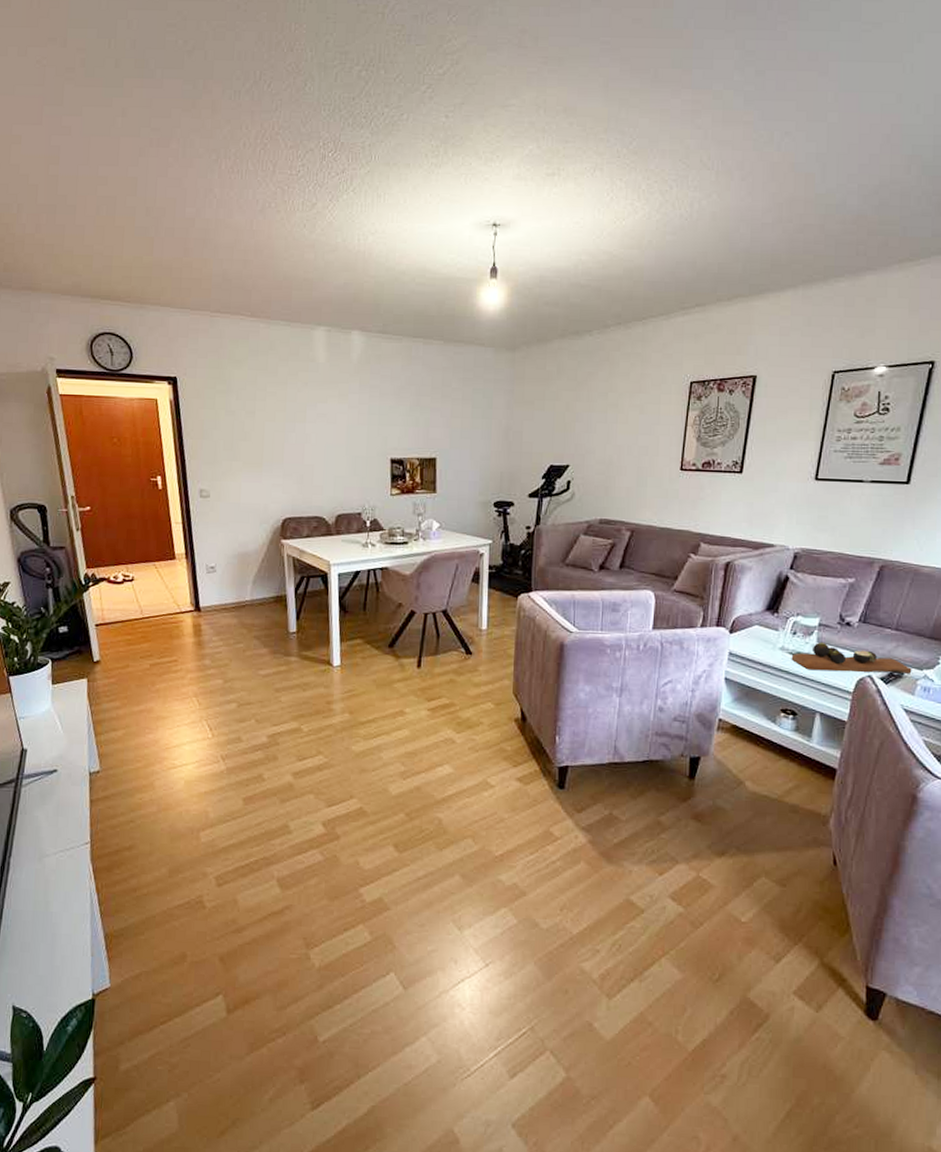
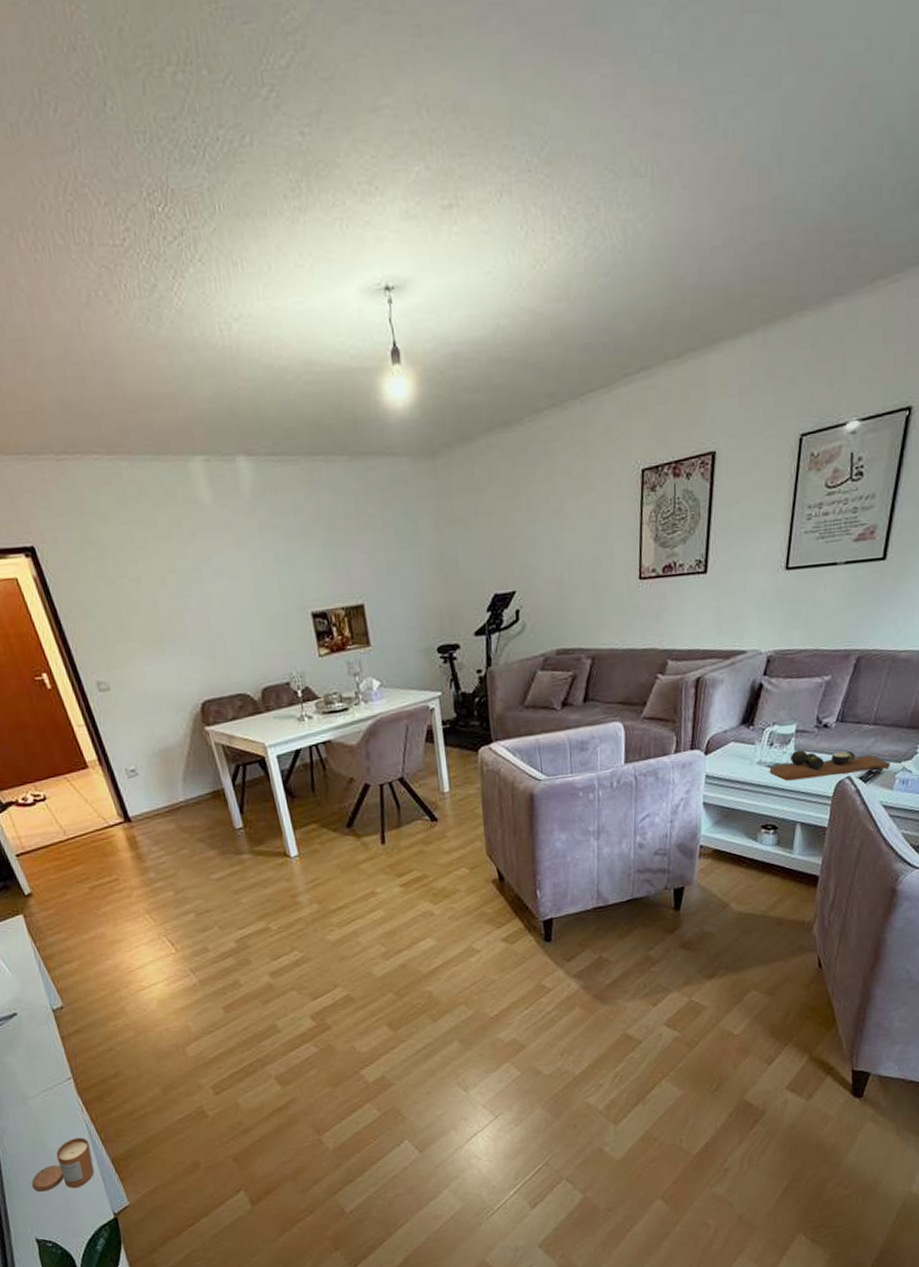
candle: none [25,905,89,959] -> present [31,1137,94,1192]

